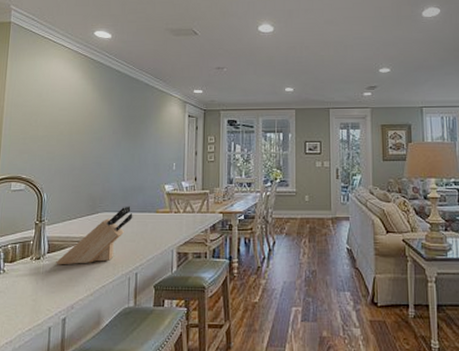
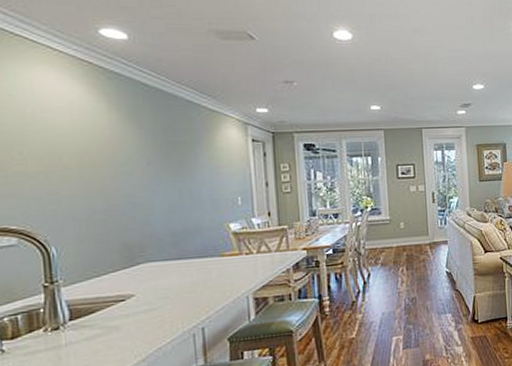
knife block: present [56,206,133,265] -> none [84,252,190,333]

